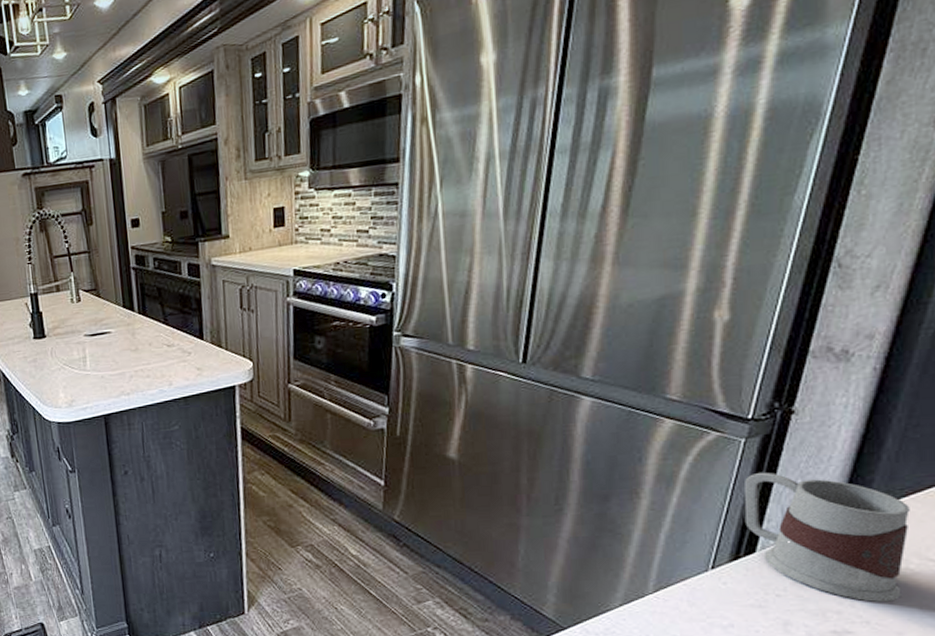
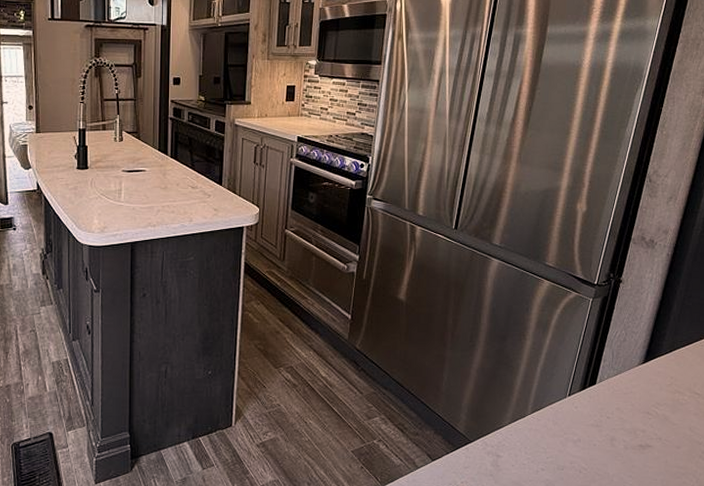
mug: present [744,472,910,602] -> none [590,324,685,423]

